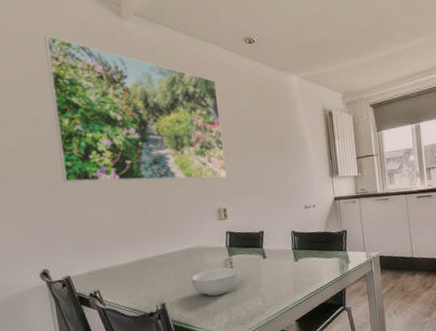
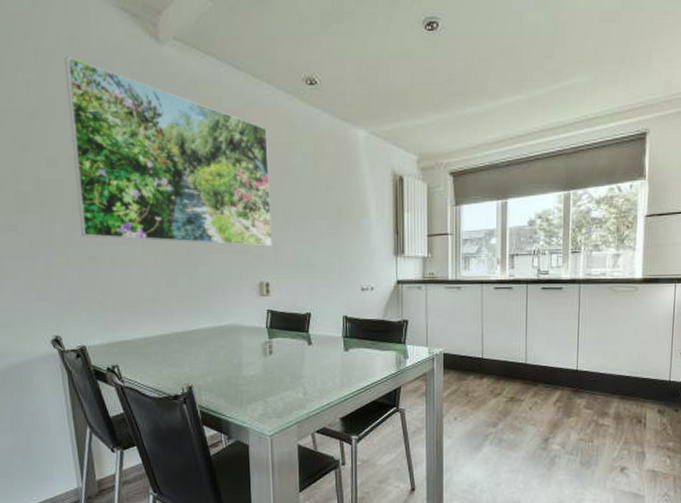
cereal bowl: present [191,267,240,296] -> none [224,351,280,383]

